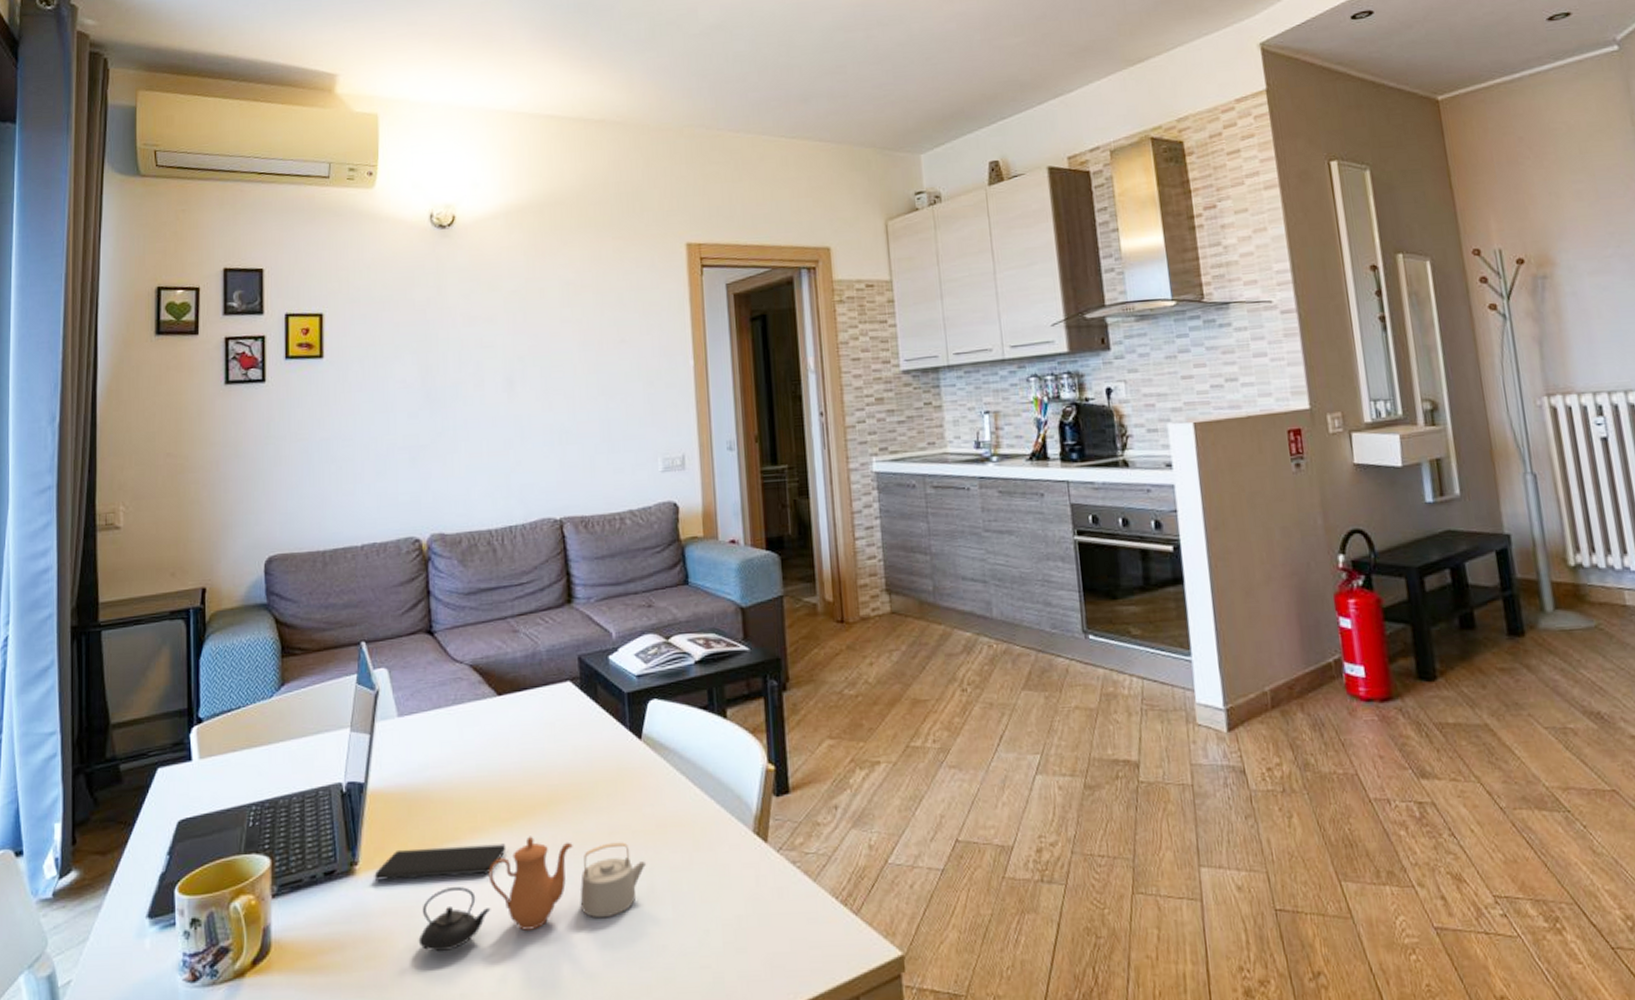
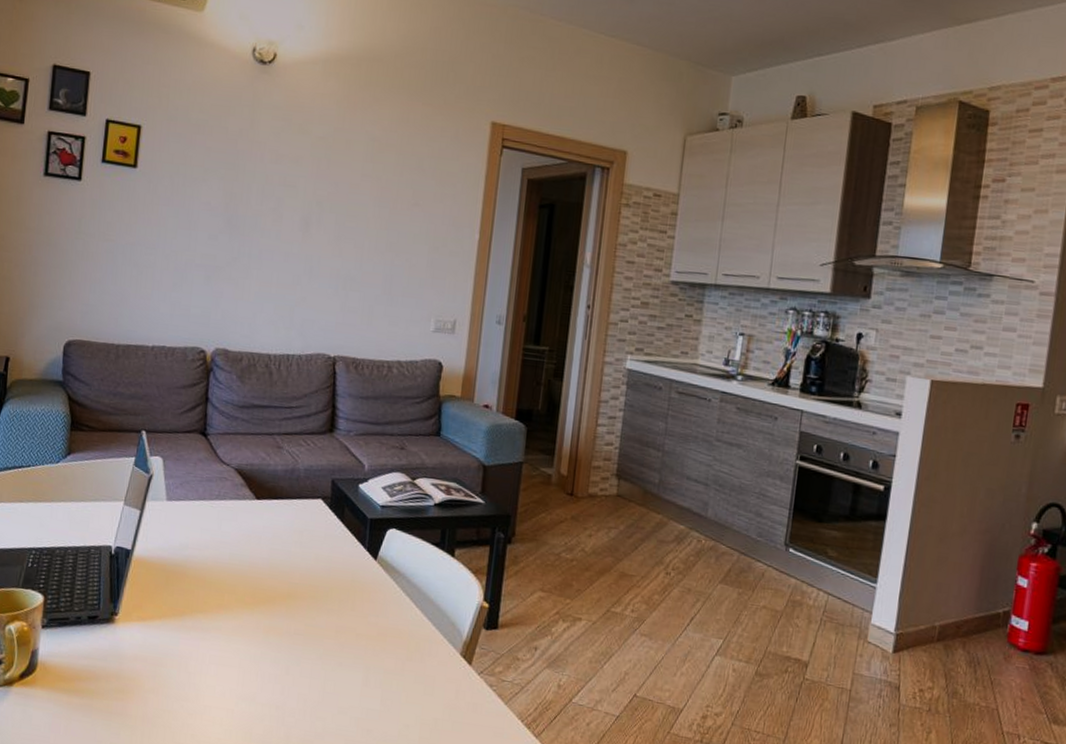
smartphone: present [374,844,506,881] -> none [130,610,247,645]
teapot: present [418,836,647,953] -> none [161,620,365,699]

